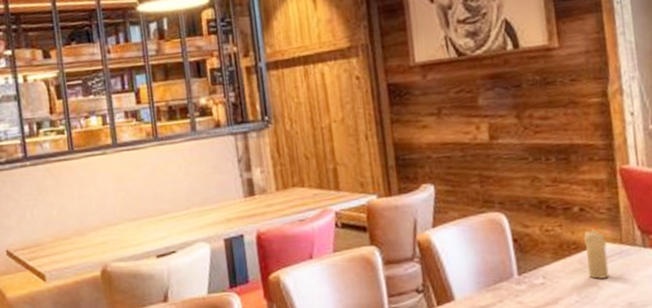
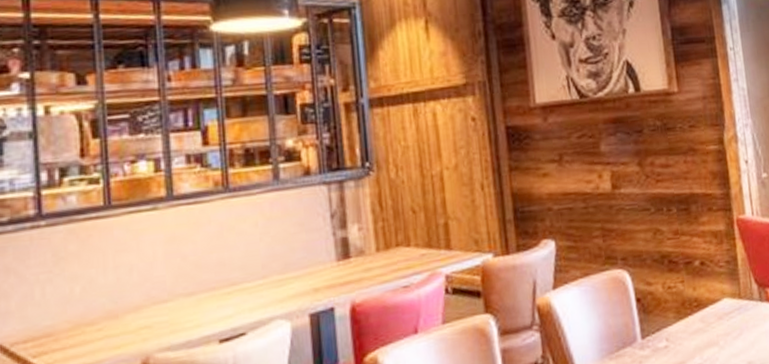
candle: present [584,223,609,280] -> none [705,277,730,339]

